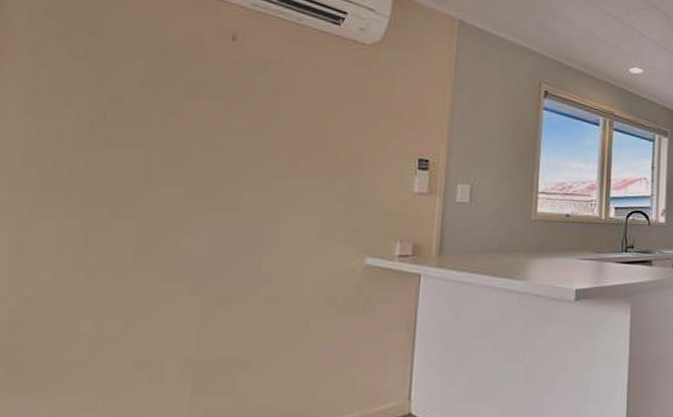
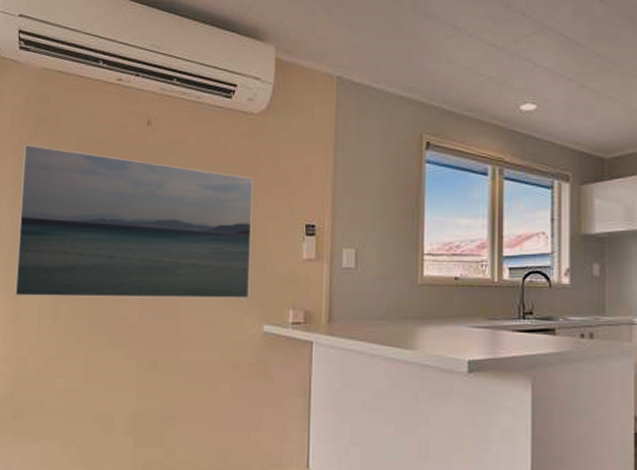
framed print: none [20,43,362,231] -> present [15,144,253,299]

